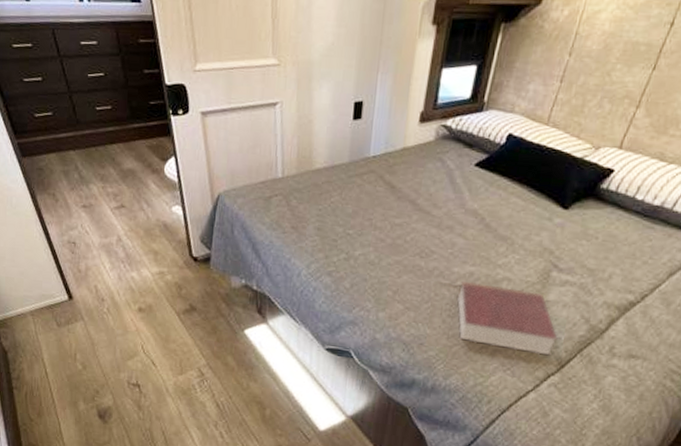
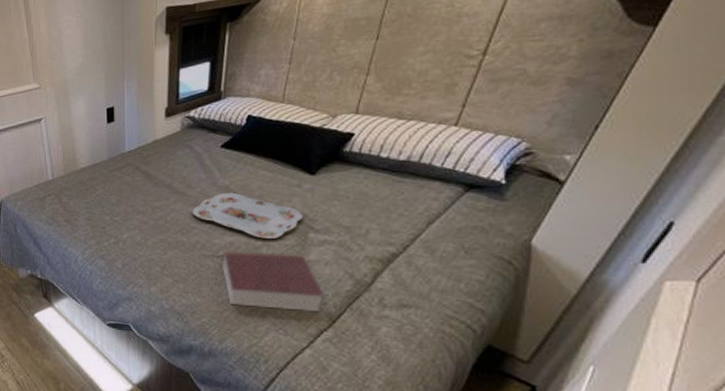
serving tray: none [434,216,549,274] -> present [192,192,302,239]

